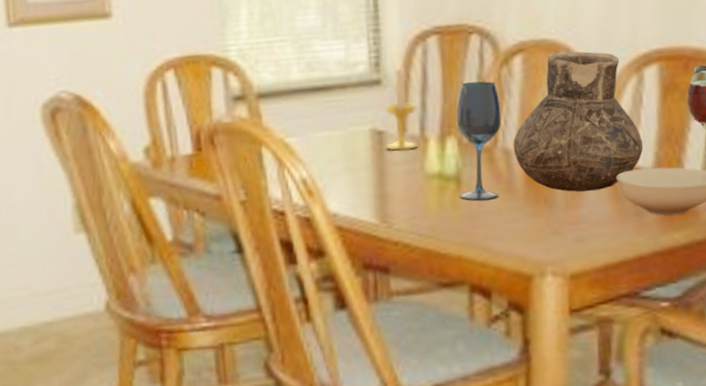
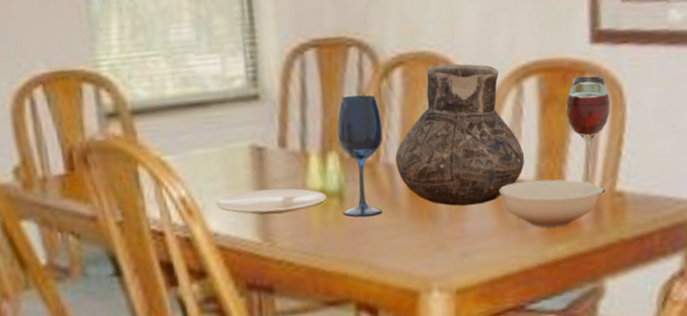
plate: none [334,171,444,197] -> present [214,188,327,215]
candlestick: present [384,57,417,151] -> none [263,71,298,168]

